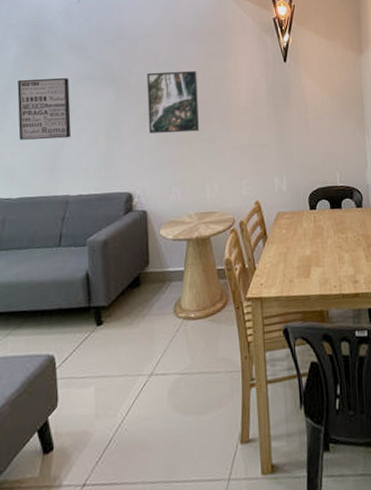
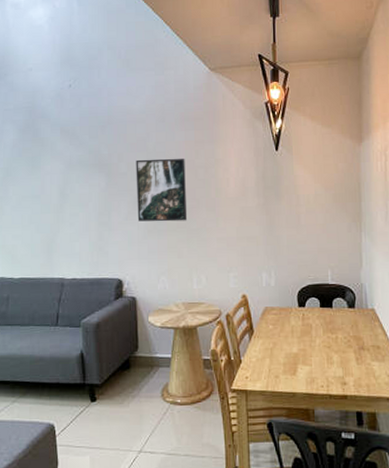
wall art: present [17,78,71,140] -> none [16,163,65,224]

